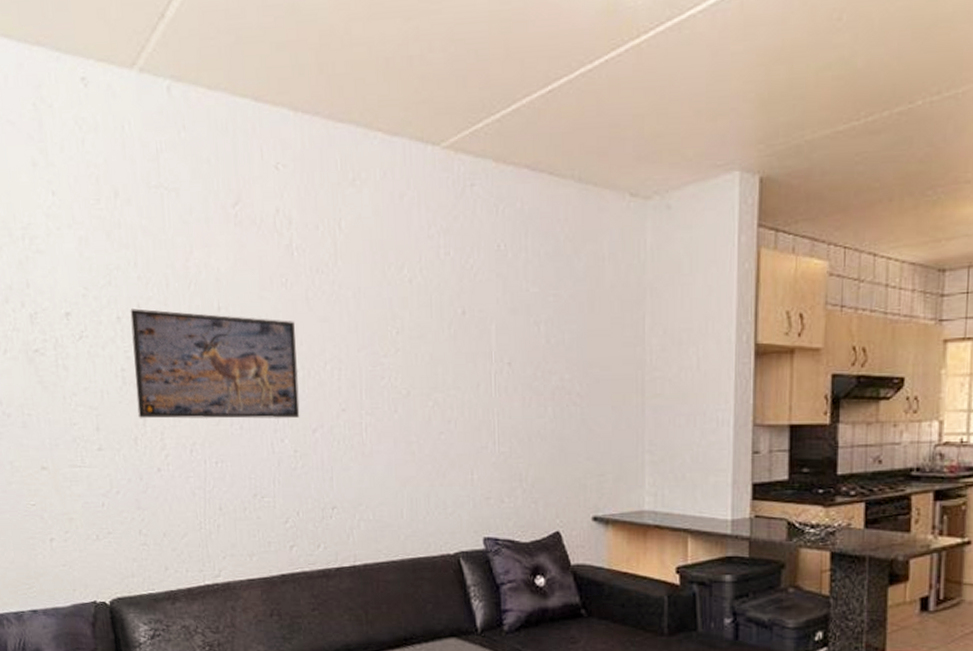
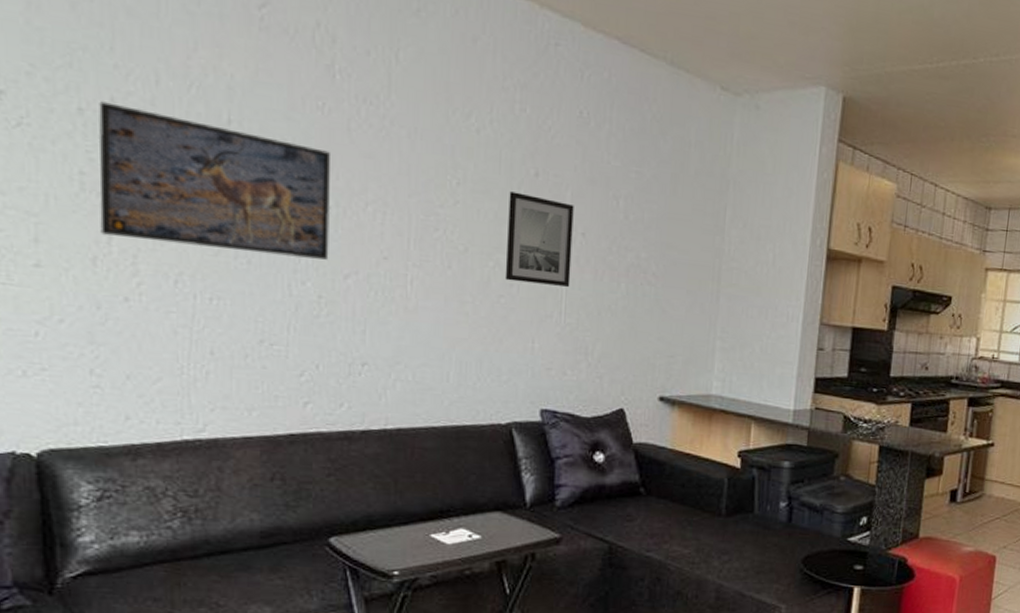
wall art: none [441,332,501,418] -> present [505,191,574,287]

